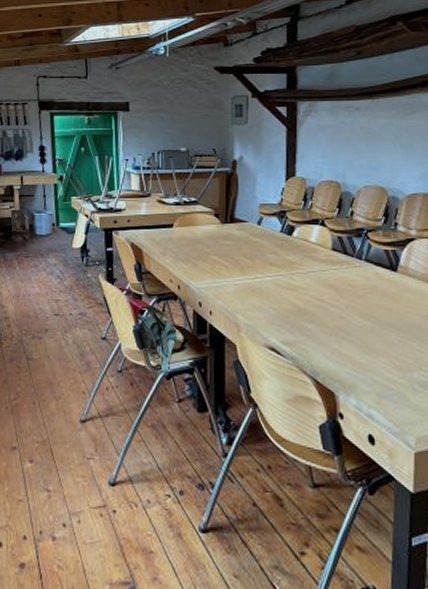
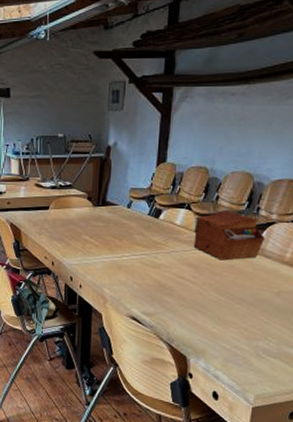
sewing box: none [331,227,406,281] -> present [193,211,265,261]

